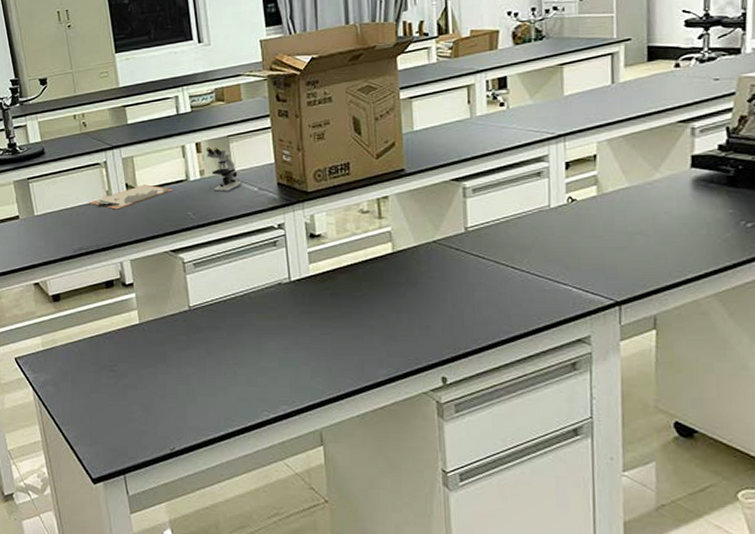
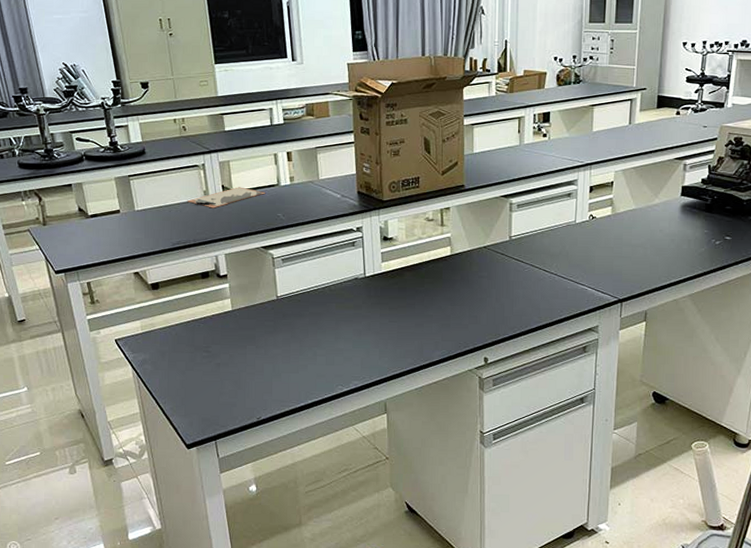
microscope: present [205,146,242,193] -> none [296,156,327,198]

